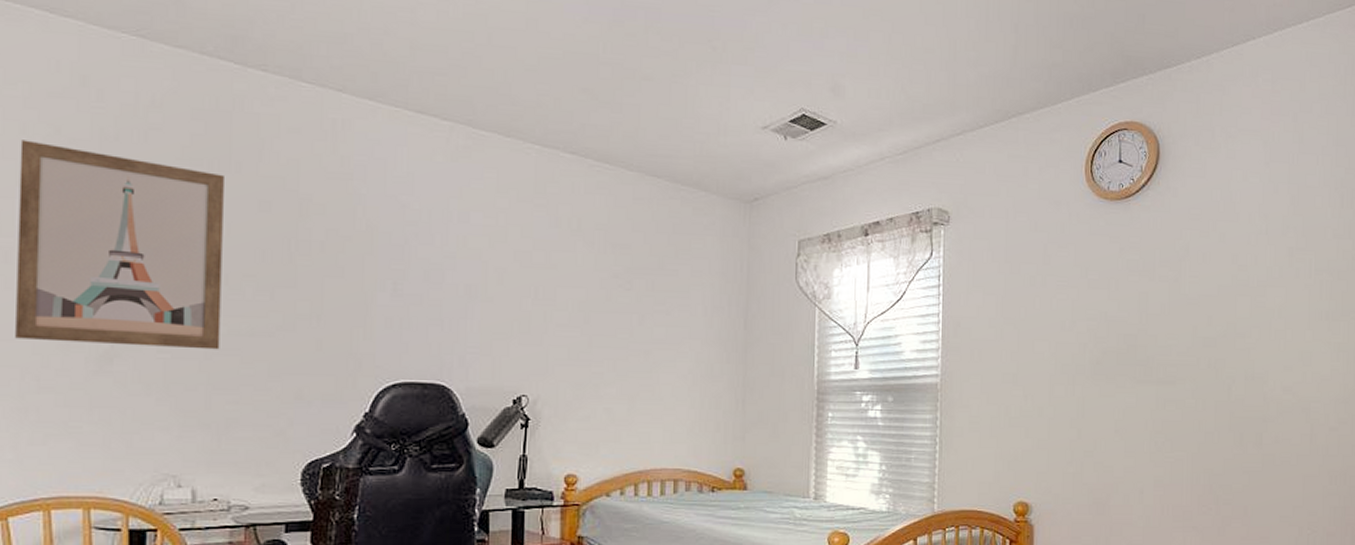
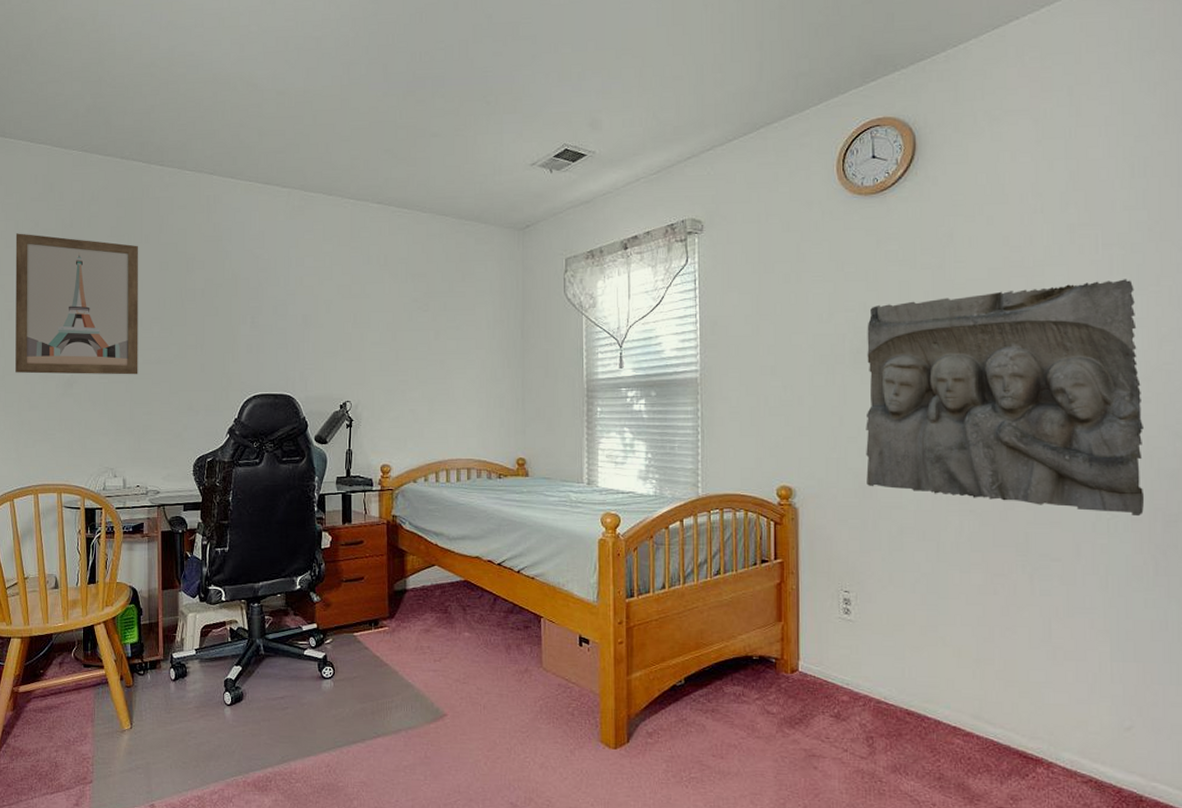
relief sculpture: none [1100,304,1341,532] -> present [865,279,1145,517]

